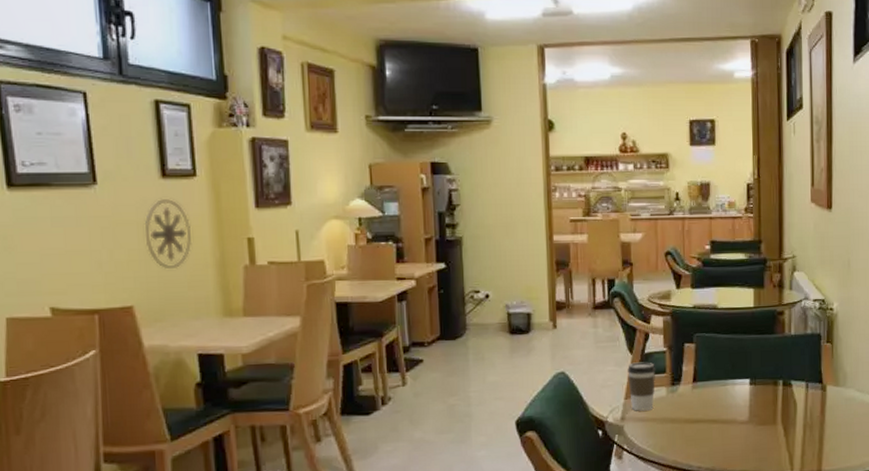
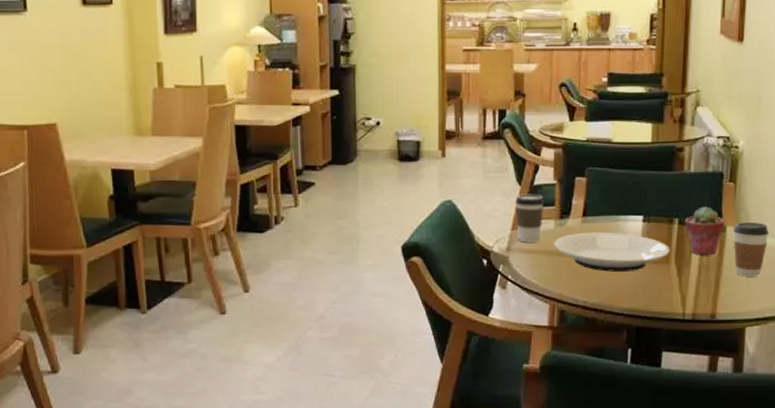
medallion: present [144,198,193,270] -> none [67,24,108,91]
plate: none [667,396,776,436] -> present [554,232,670,272]
potted succulent: none [788,367,825,414] -> present [684,206,725,255]
coffee cup: none [833,380,865,433] -> present [733,223,769,277]

